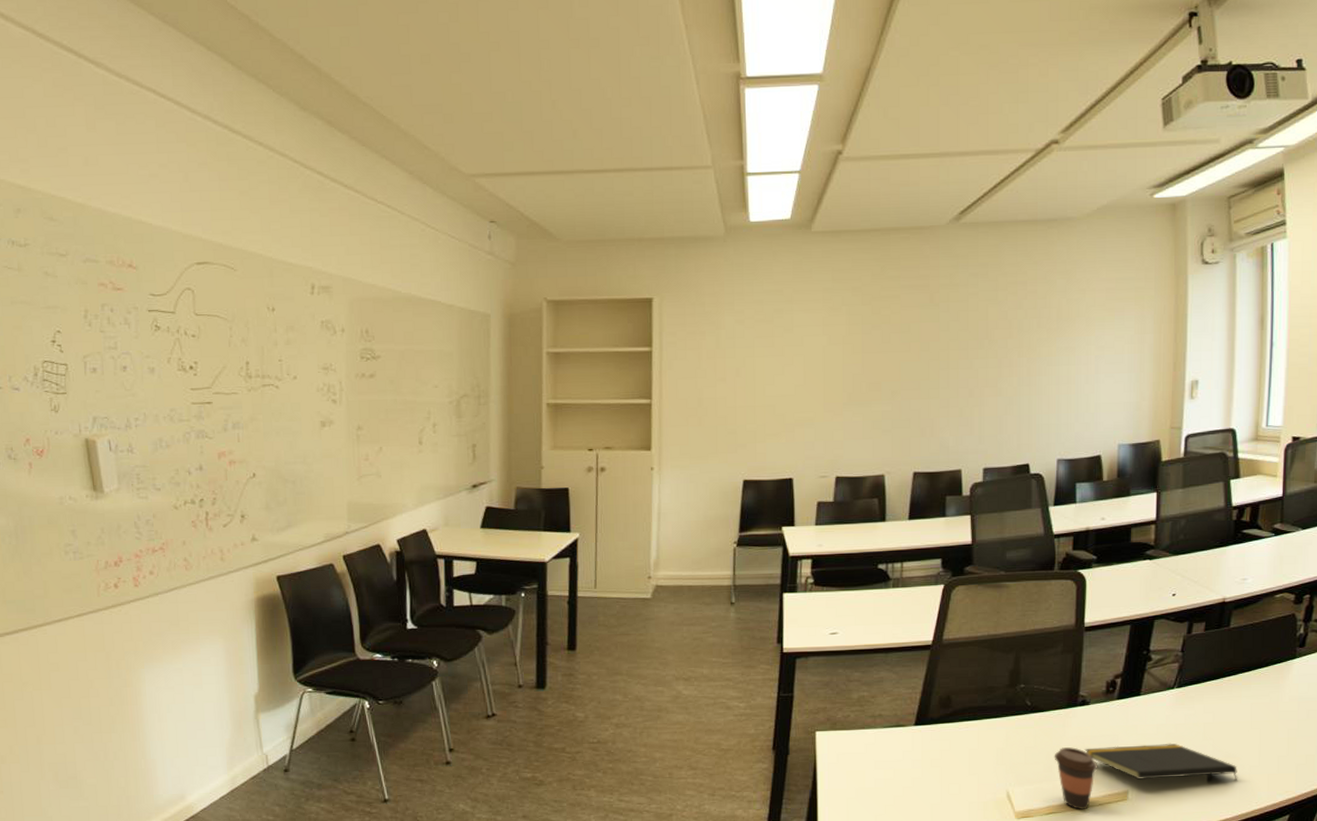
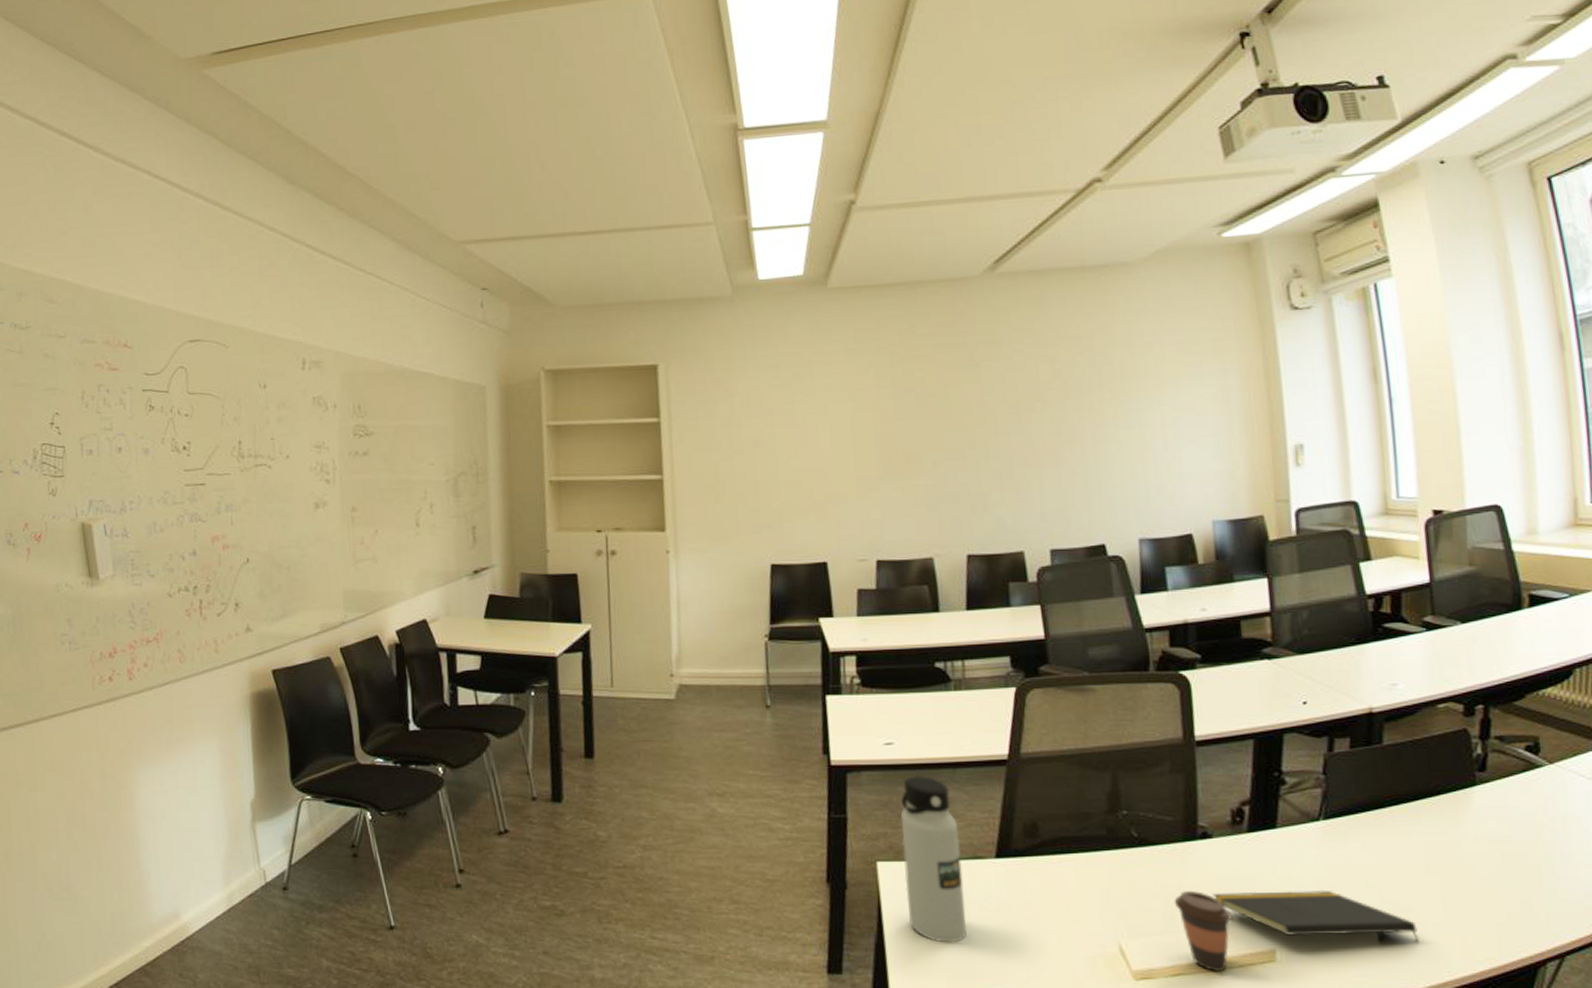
water bottle: none [838,659,886,796] -> present [900,775,968,943]

